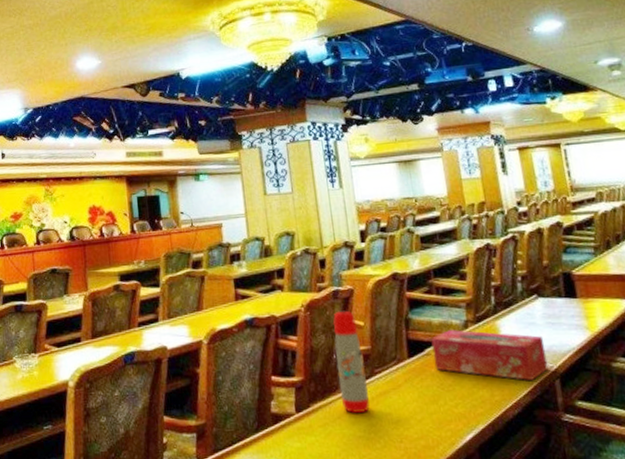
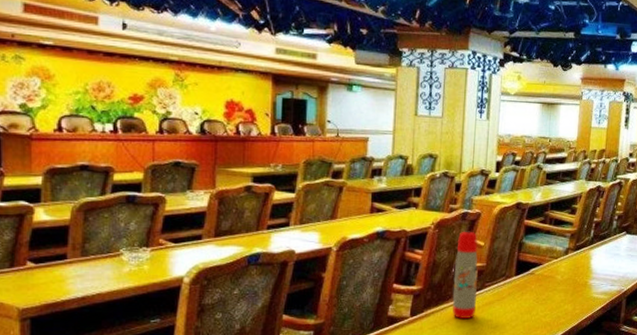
tissue box: present [431,330,549,381] -> none [535,255,623,300]

